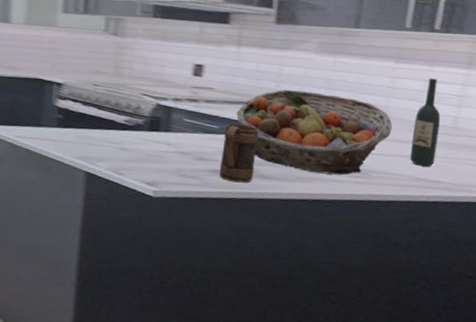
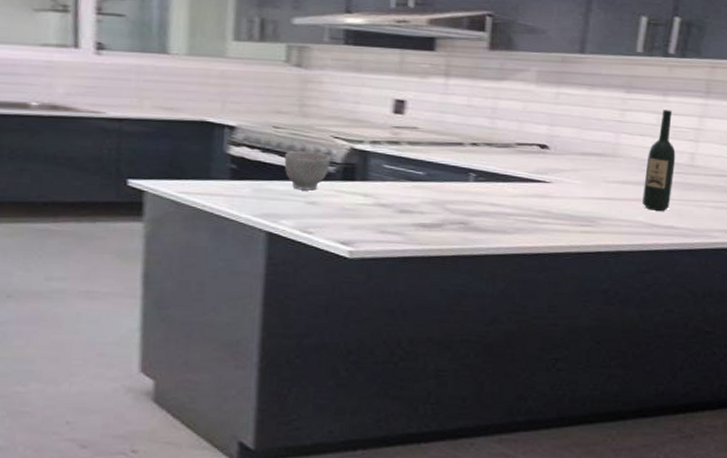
bowl: none [101,105,140,139] -> present [284,151,331,191]
mug: present [219,123,259,183] -> none [426,169,472,238]
fruit basket: present [236,89,392,175] -> none [444,126,622,224]

